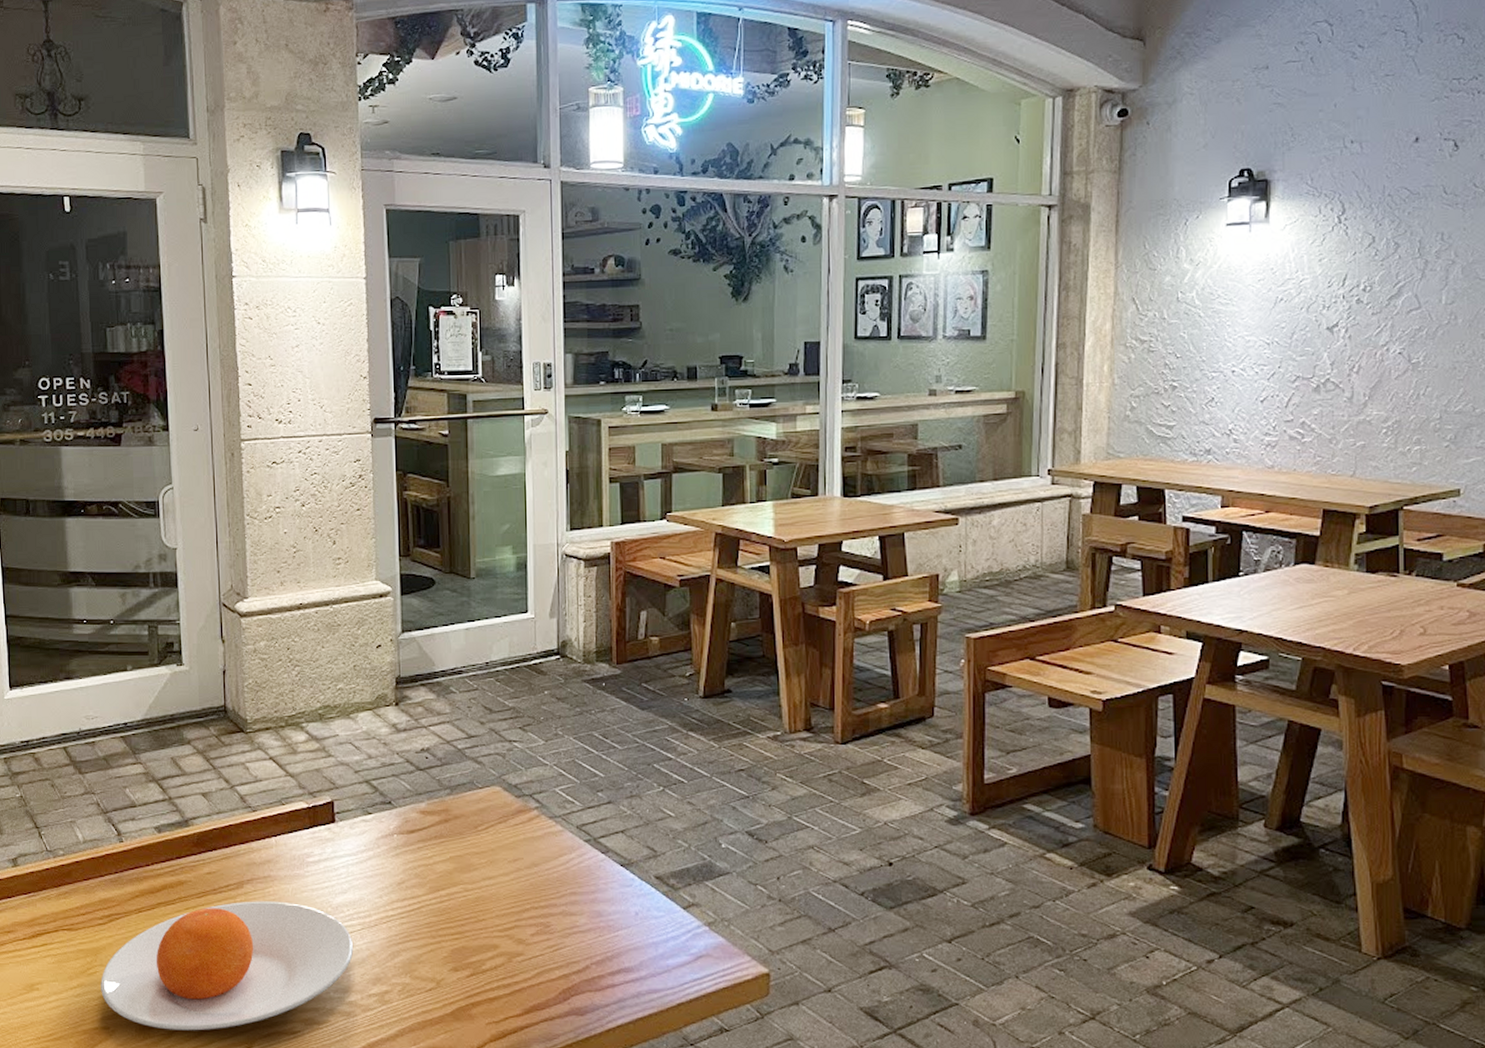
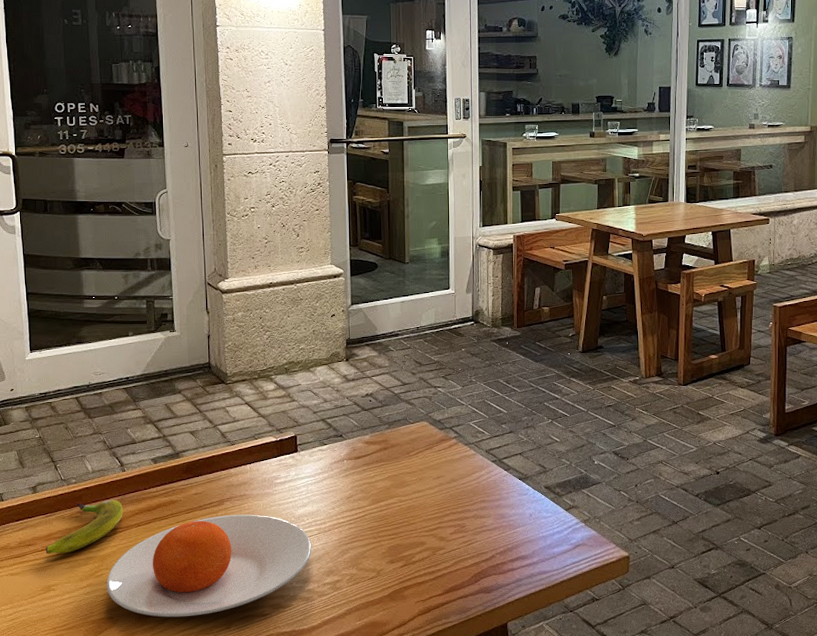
banana: none [28,877,121,944] -> present [45,499,123,554]

